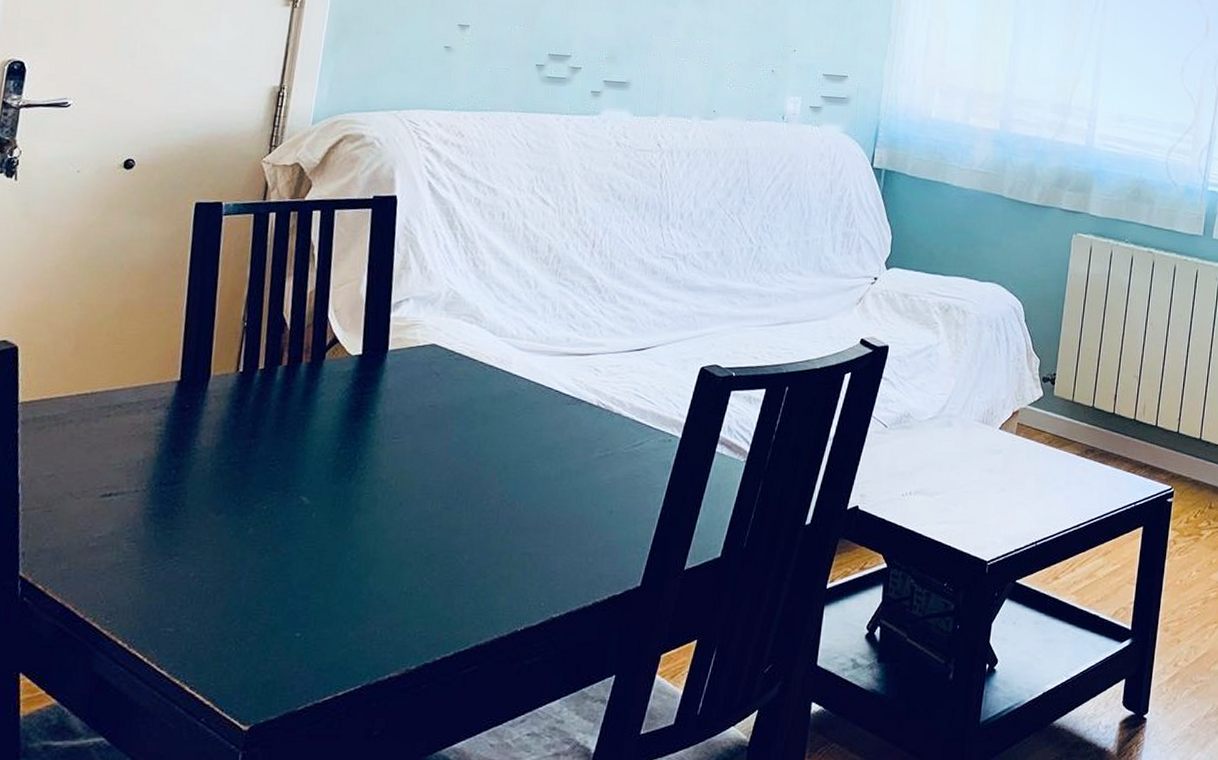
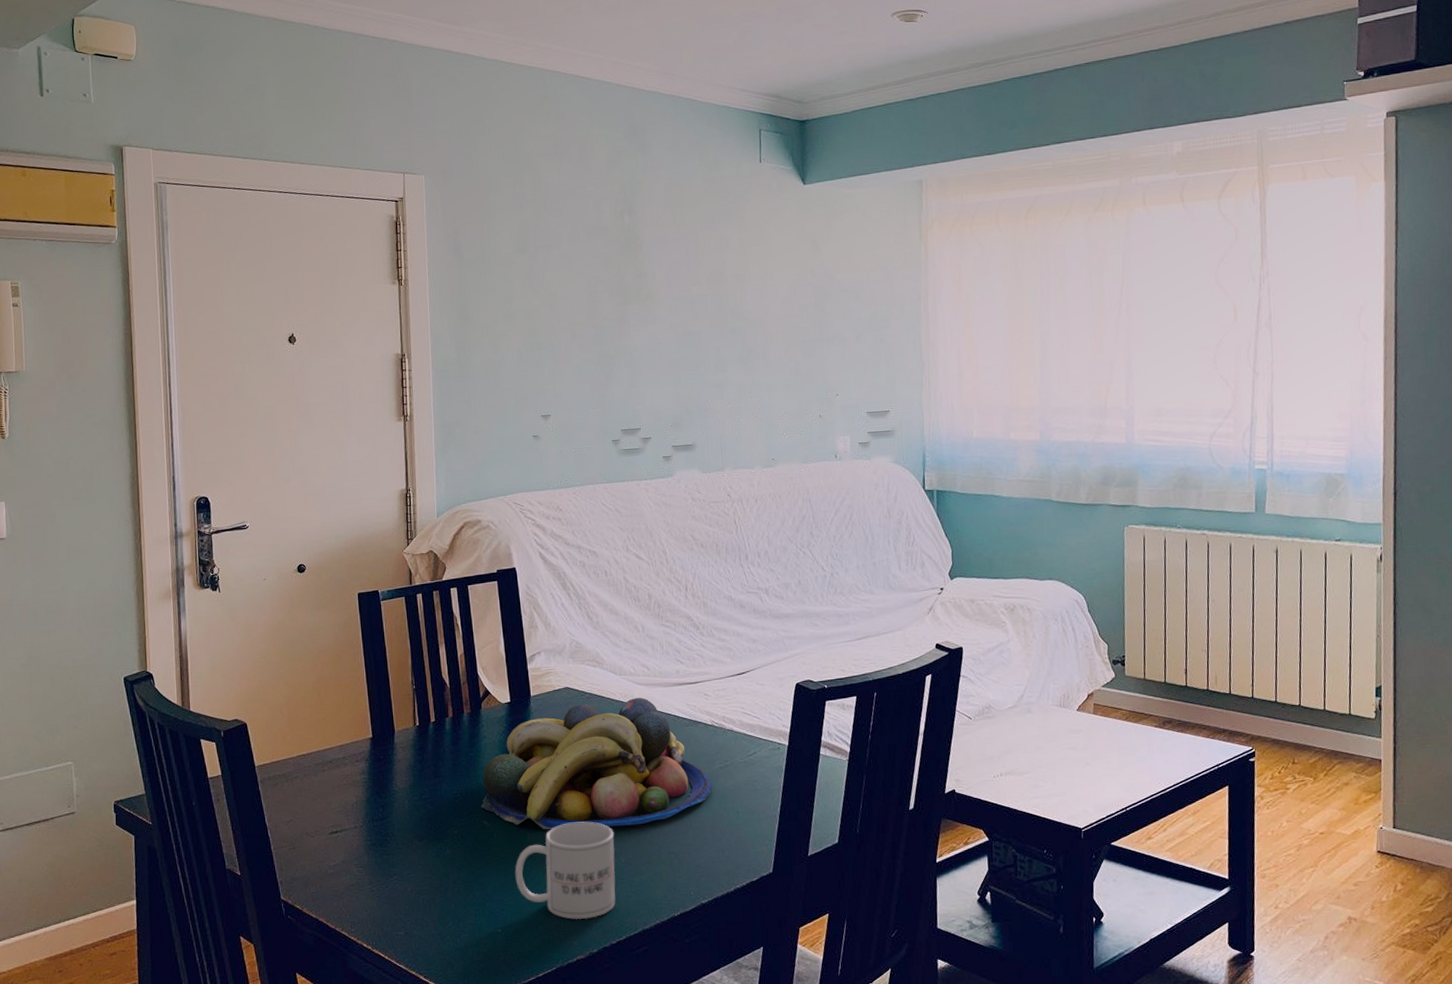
fruit bowl: none [302,365,587,517] -> present [481,698,712,830]
mug: none [329,507,461,628] -> present [515,821,616,920]

